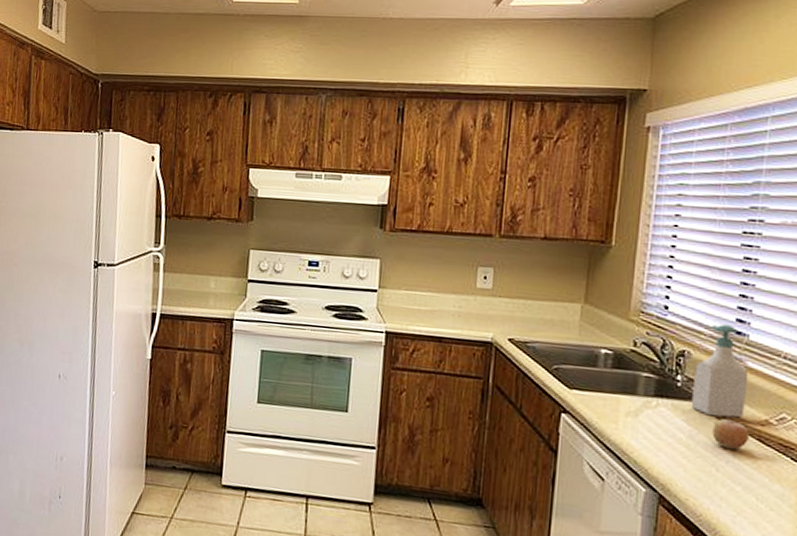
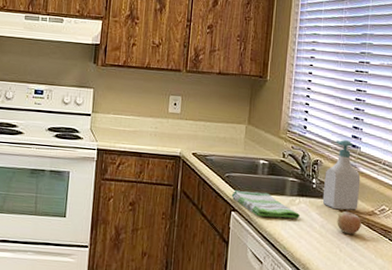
dish towel: none [561,385,657,426] -> present [231,189,300,218]

